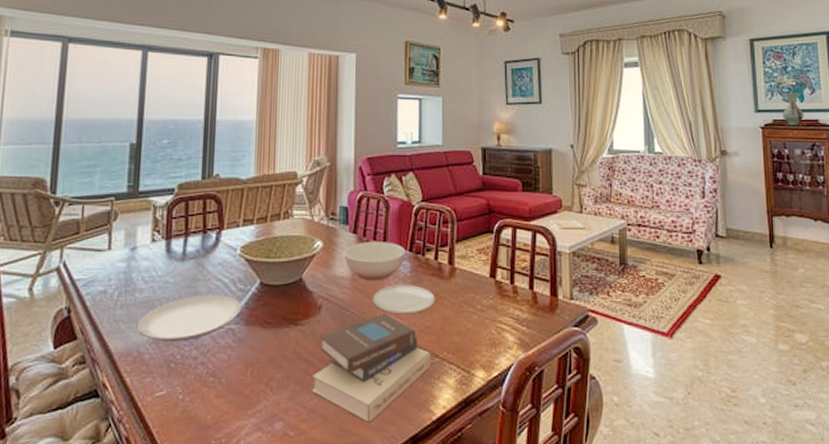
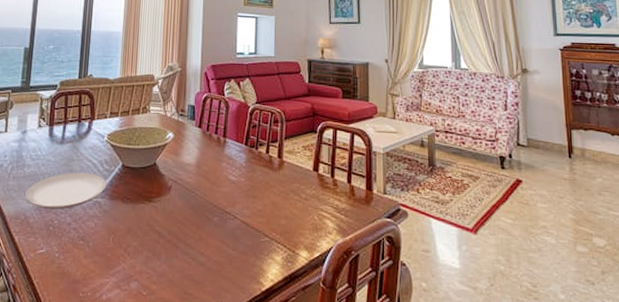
books: present [312,312,430,423] -> none [162,195,261,289]
bowl: present [344,242,406,281] -> none [190,135,242,169]
plate: present [372,285,435,313] -> none [213,173,266,198]
decorative vase: present [782,92,804,126] -> none [580,18,601,49]

